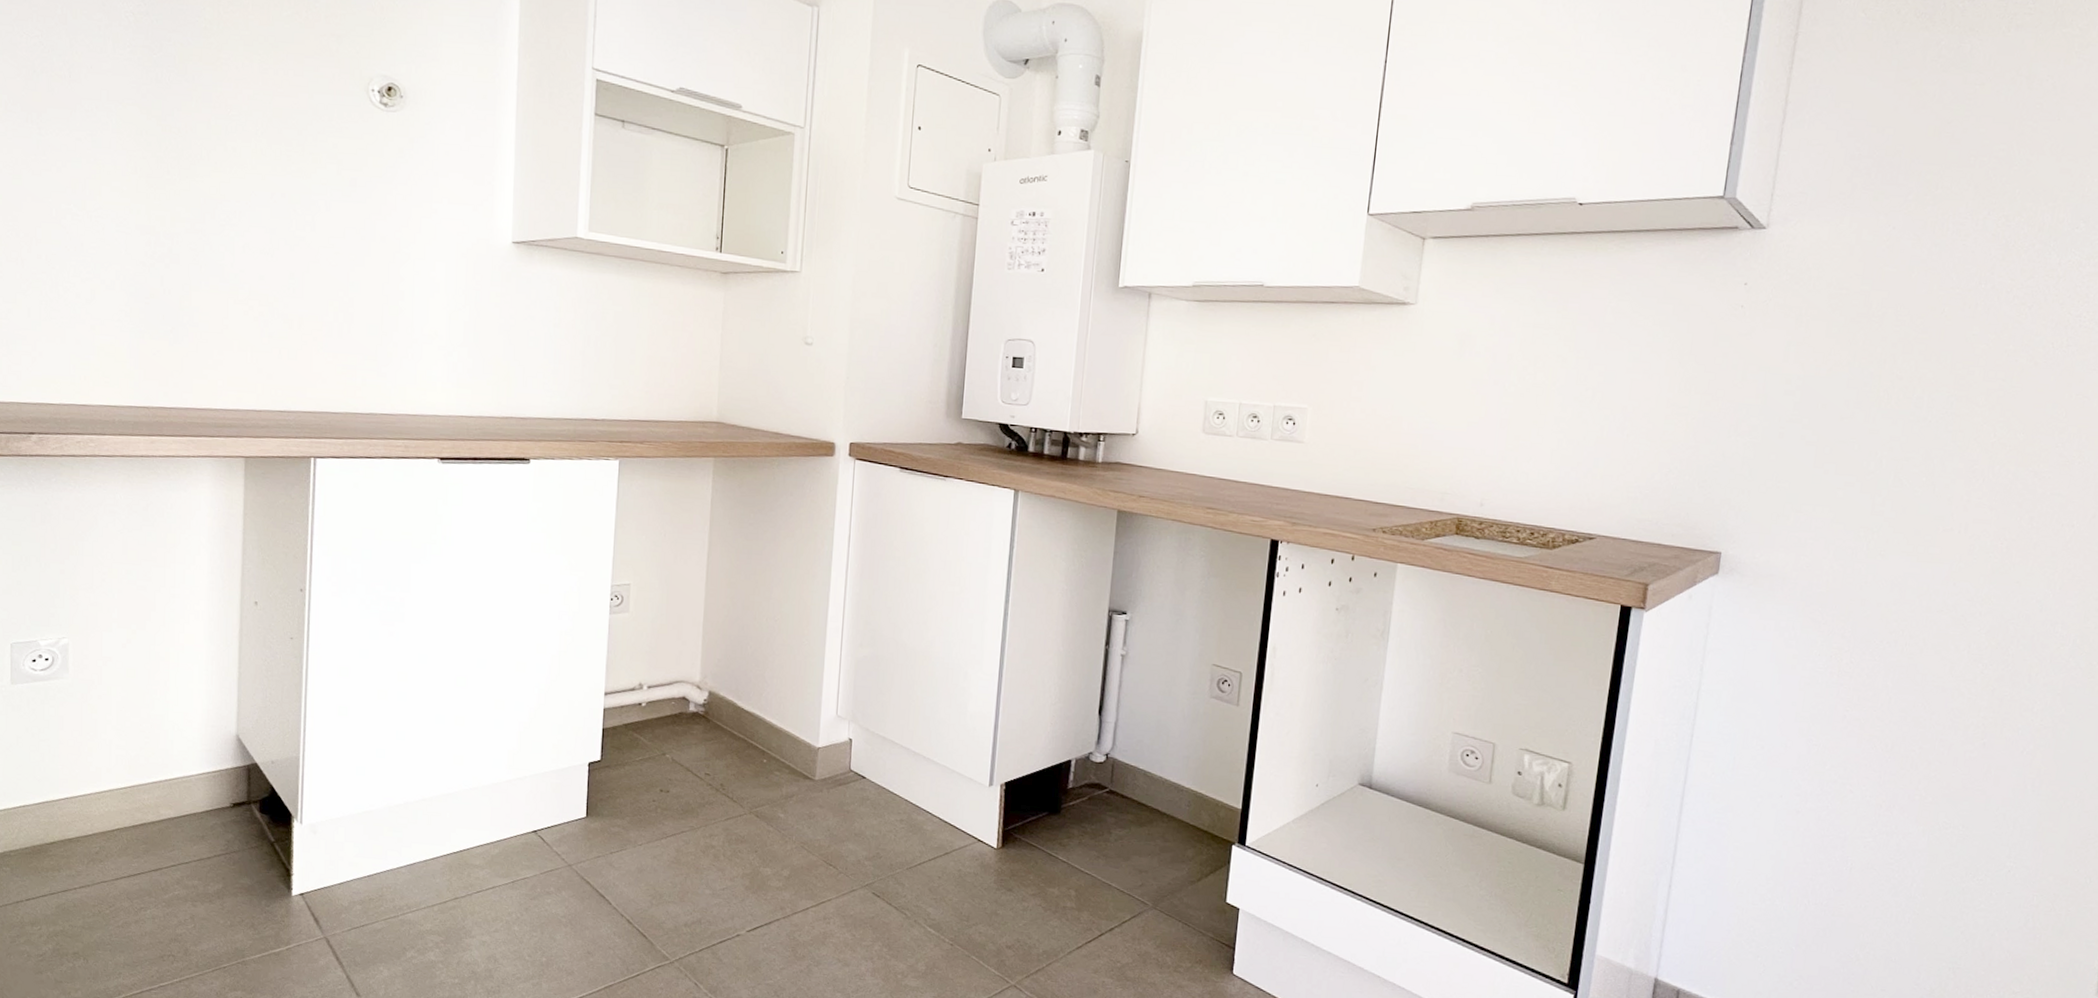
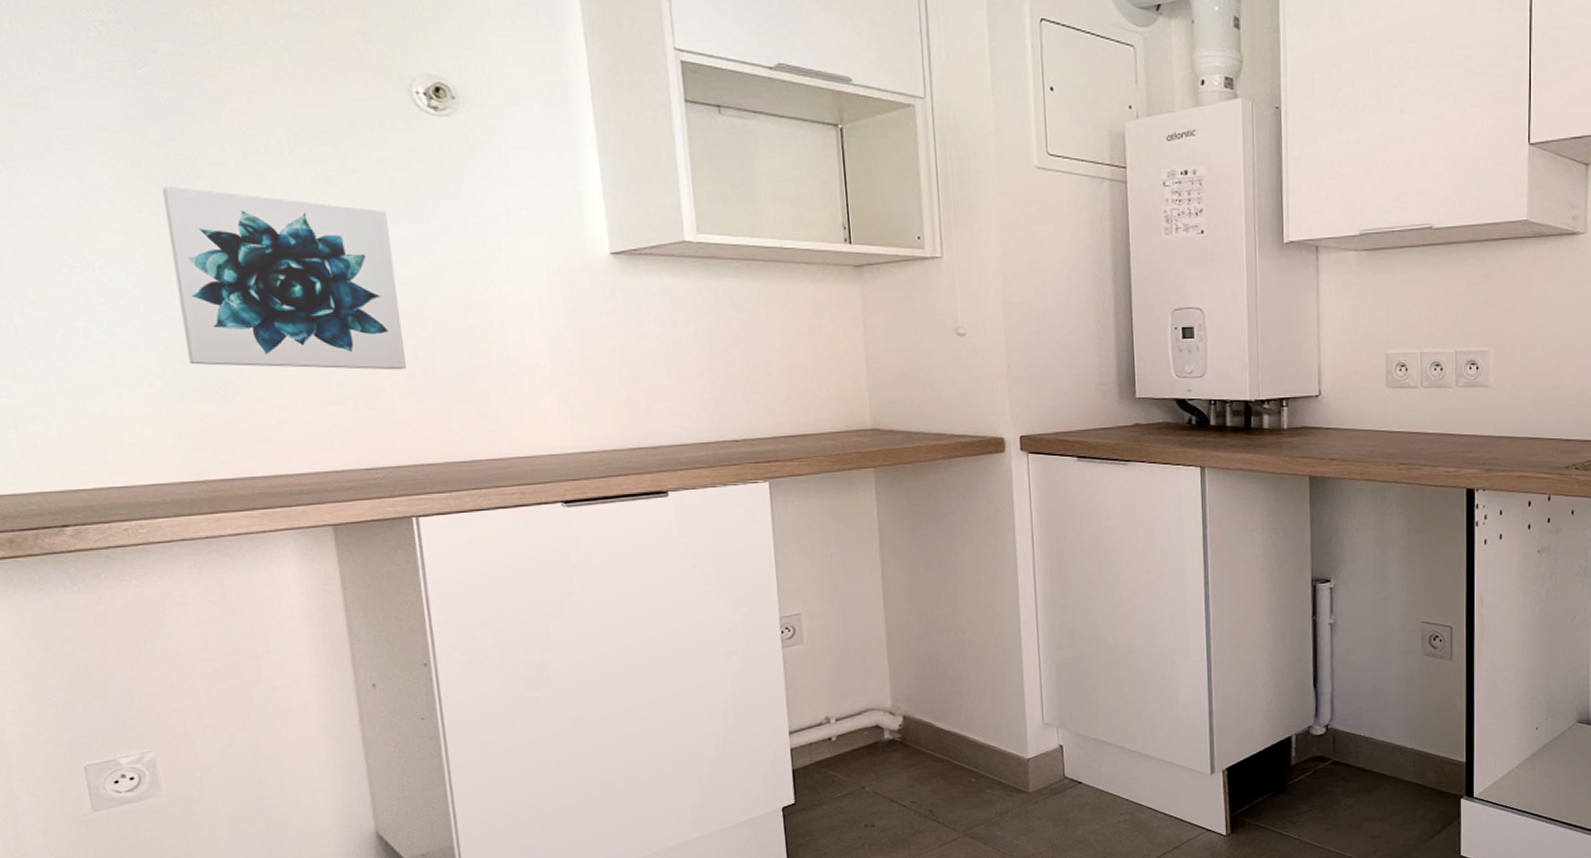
wall art: none [153,153,331,328] -> present [162,185,406,370]

